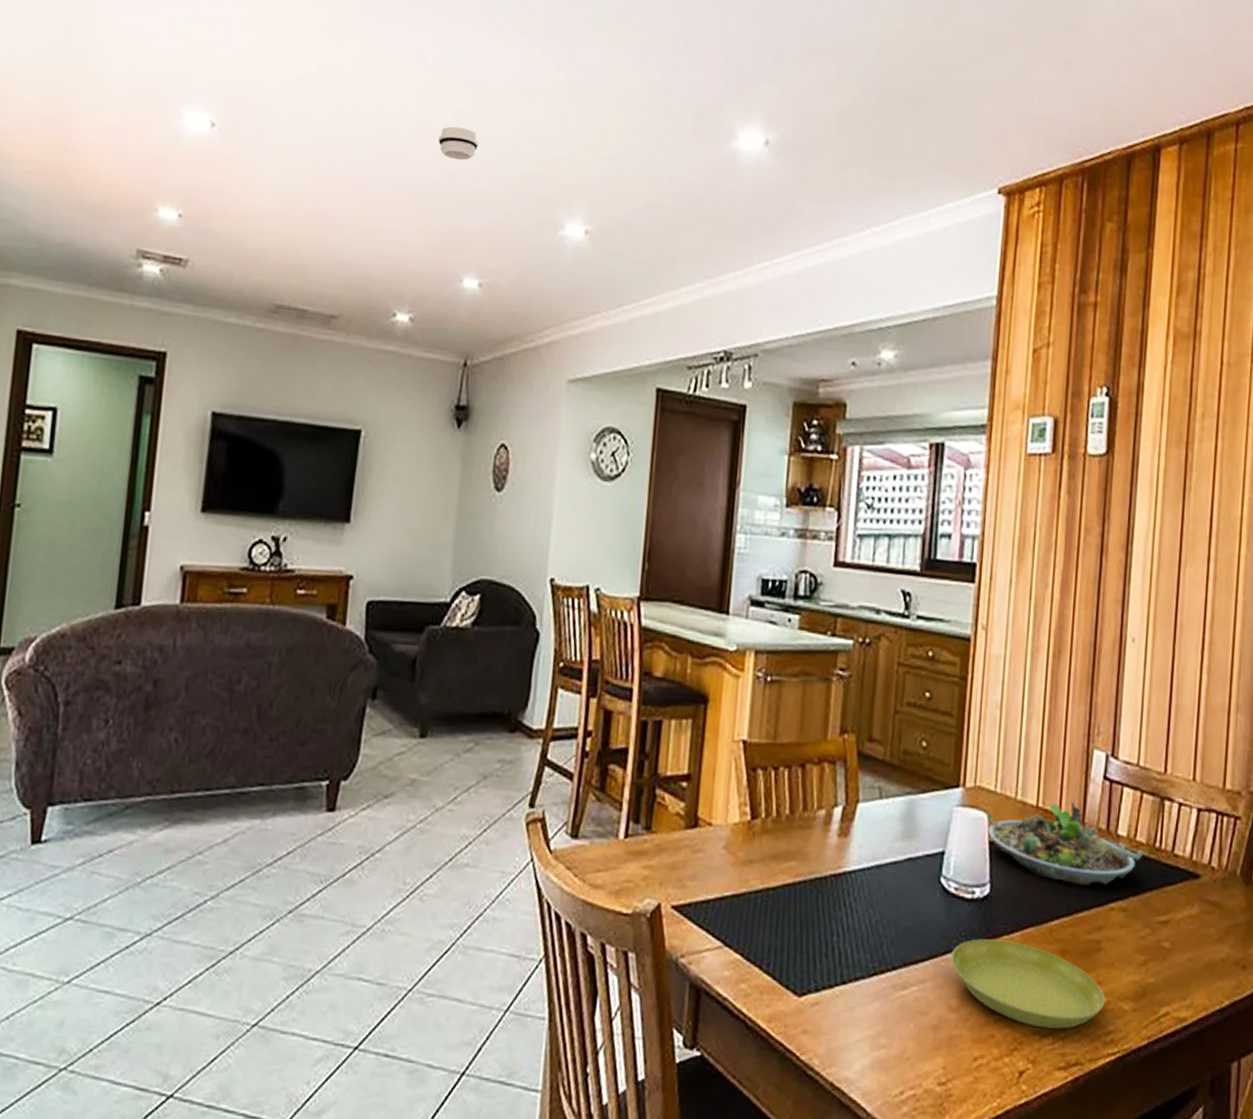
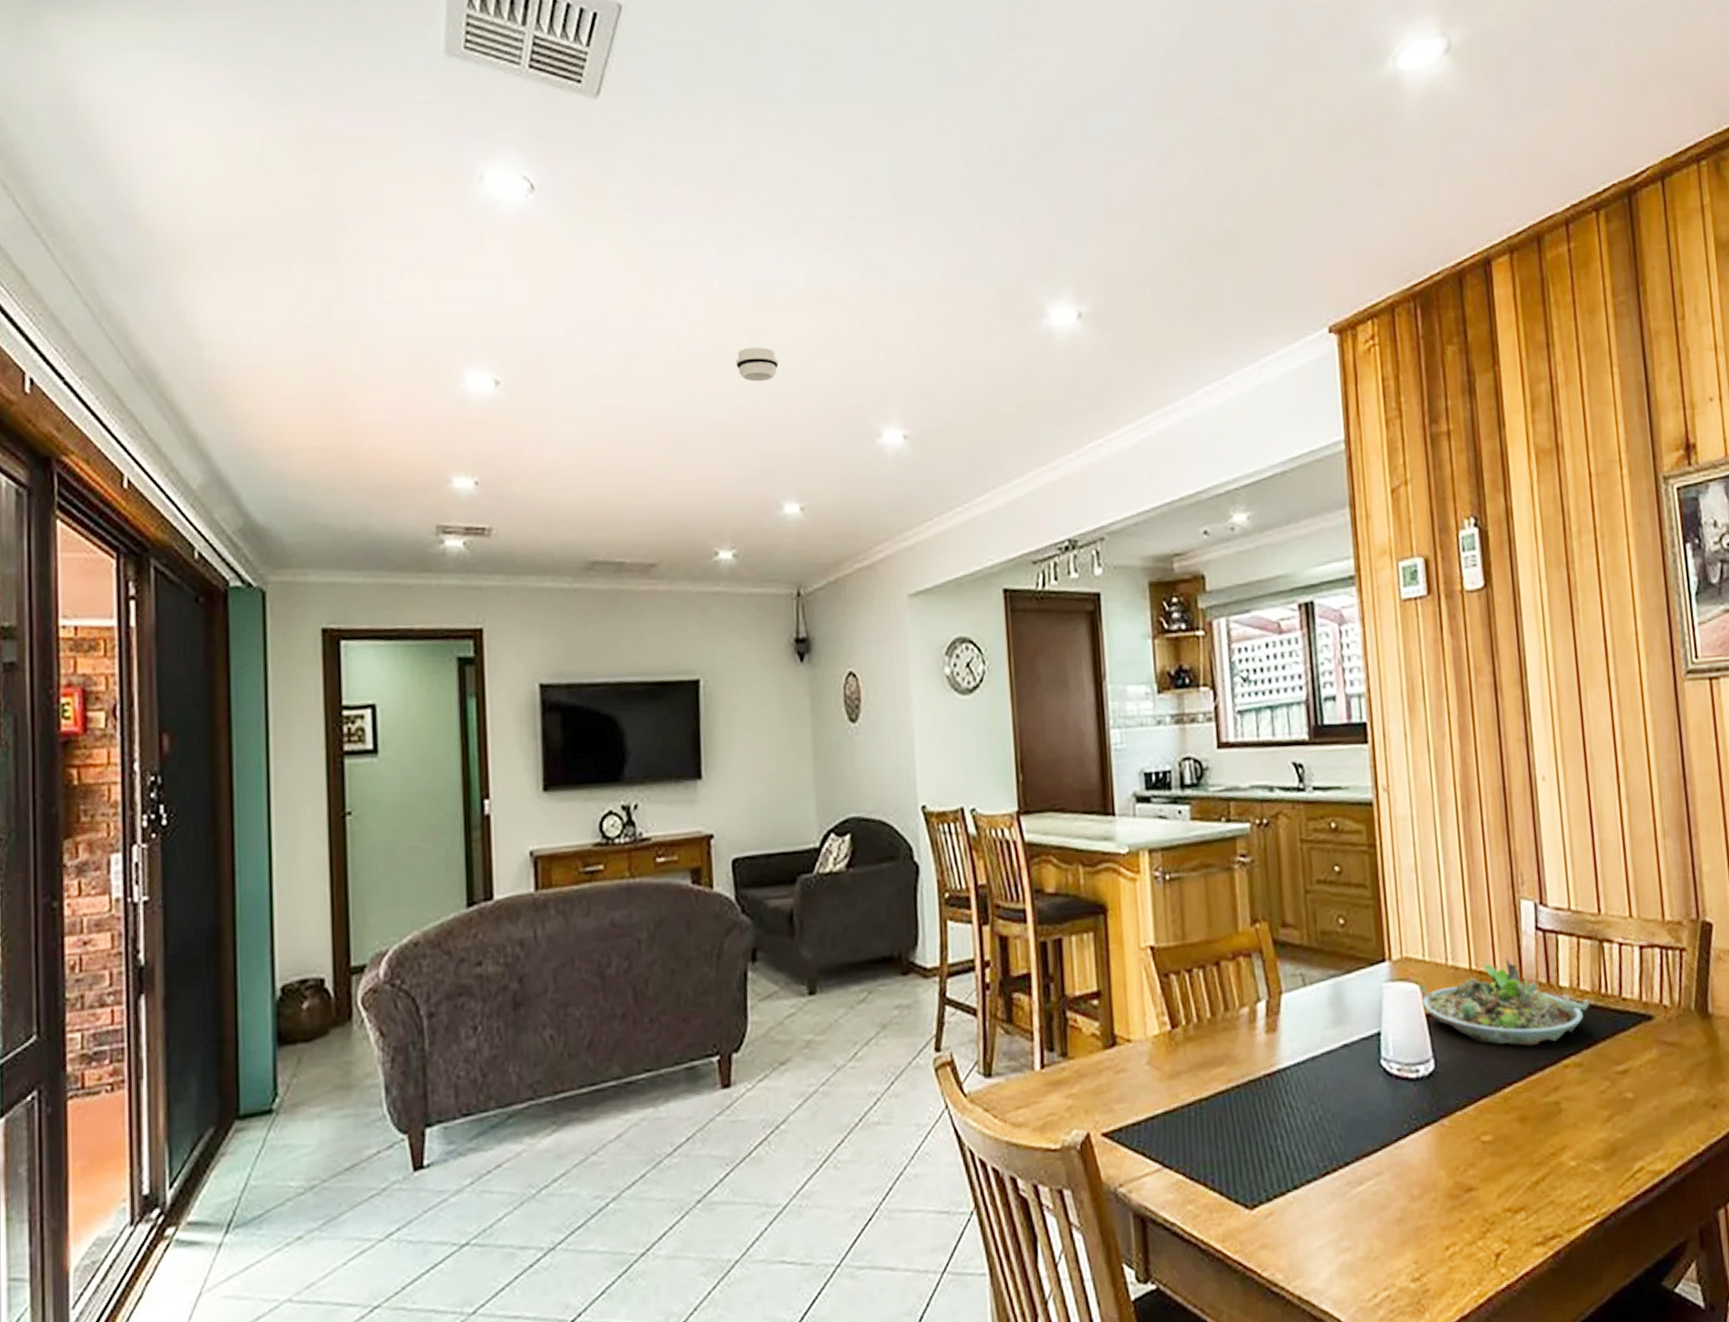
saucer: present [951,938,1106,1029] -> none [1404,1116,1575,1204]

